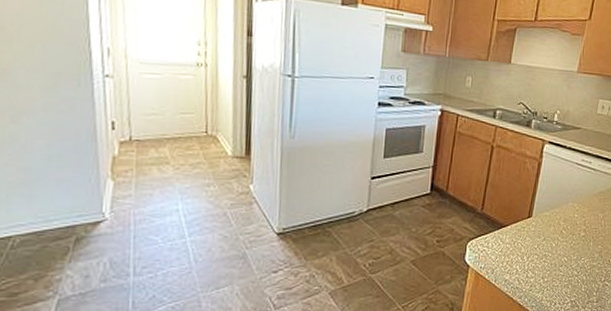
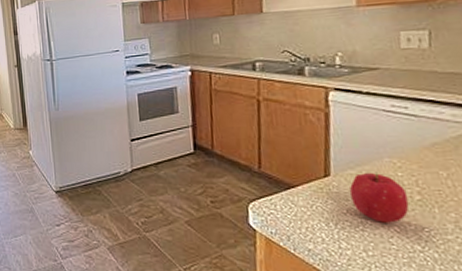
fruit: none [542,214,578,255] -> present [349,172,410,223]

